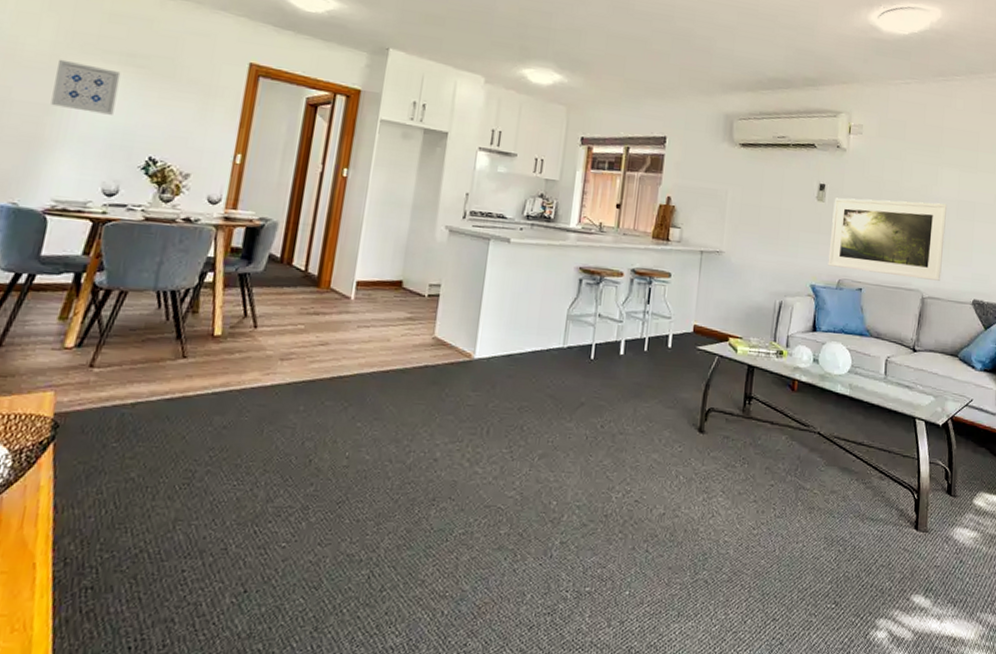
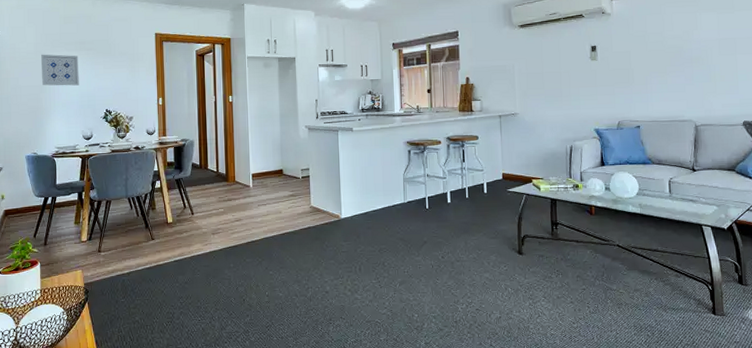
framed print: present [827,197,948,281] -> none [605,44,711,112]

